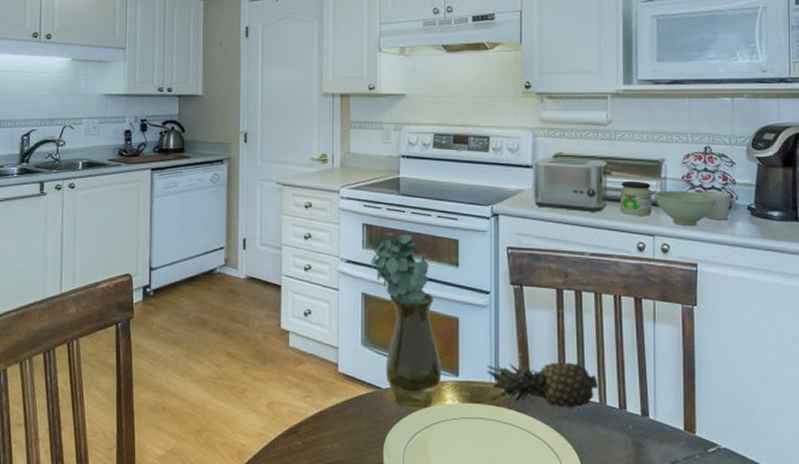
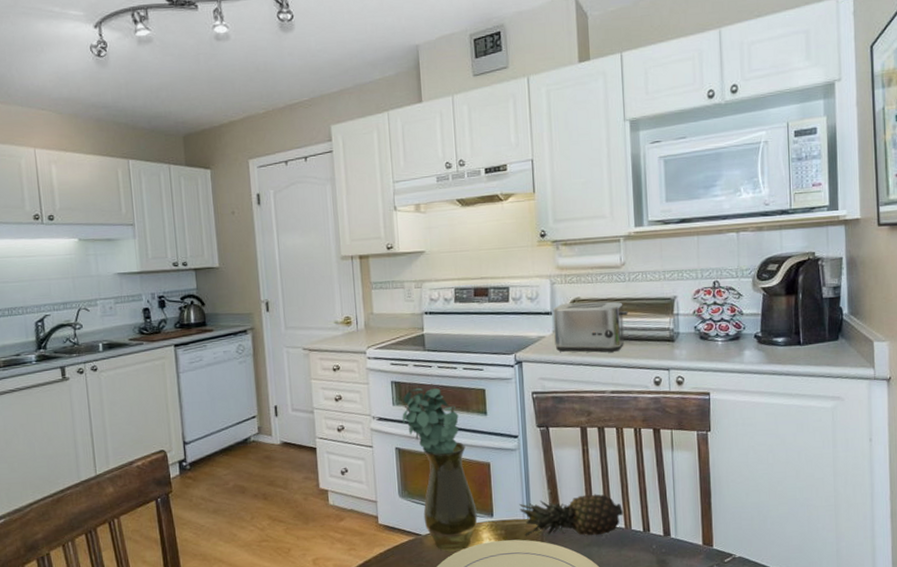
jar: present [619,181,652,216] -> none [635,319,666,353]
bowl: present [654,190,718,225] -> none [667,324,727,358]
cup: present [701,190,736,221] -> none [711,322,744,351]

